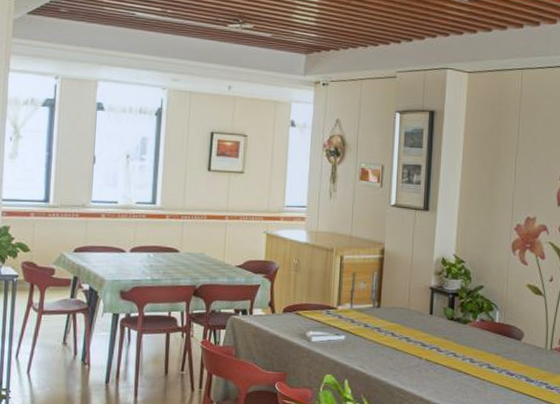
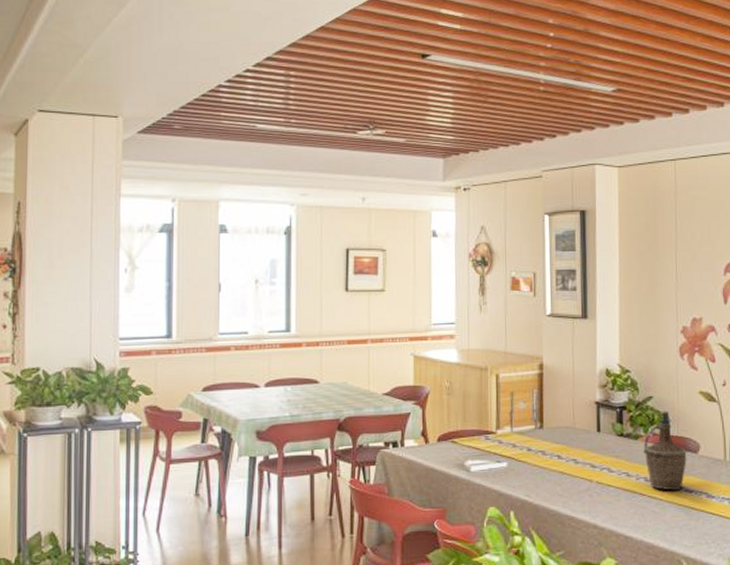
bottle: none [471,300,511,373] -> present [643,410,687,491]

